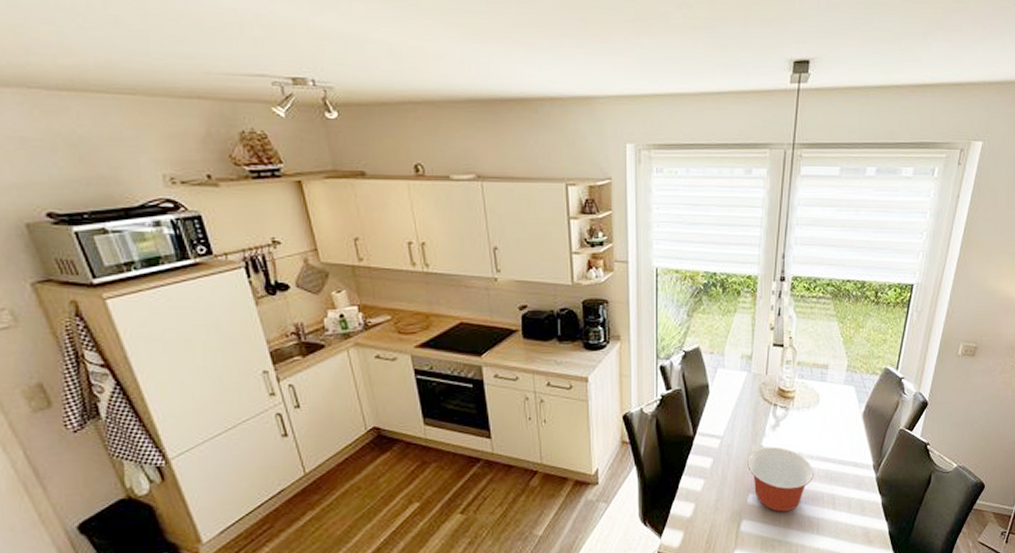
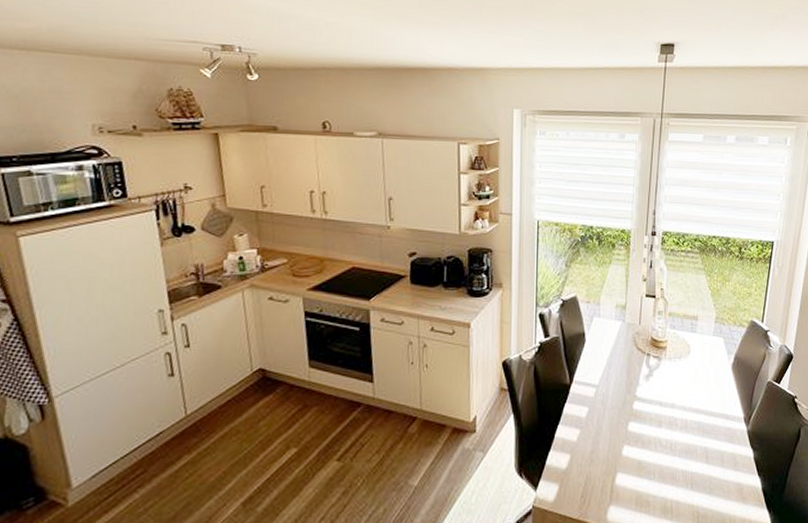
mixing bowl: present [747,446,814,512] -> none [622,397,686,465]

